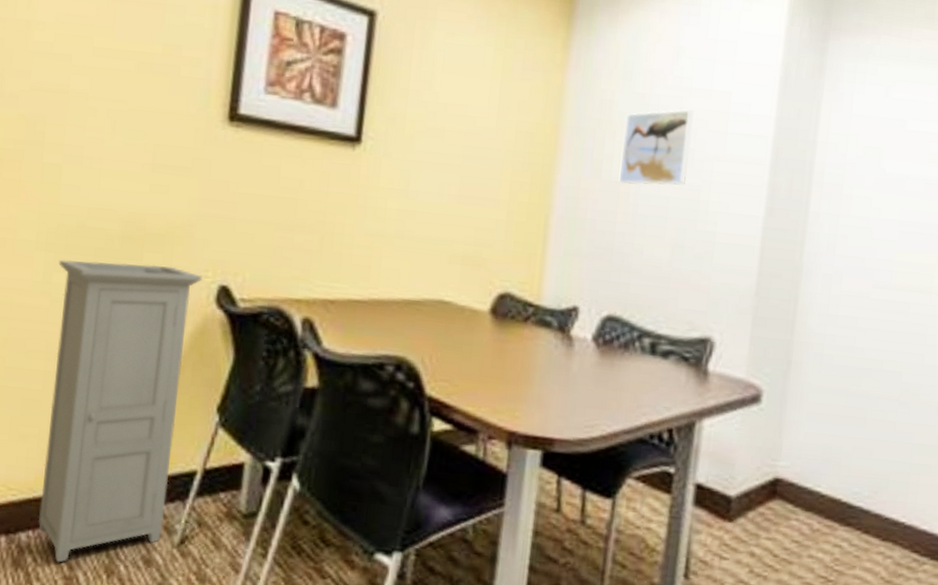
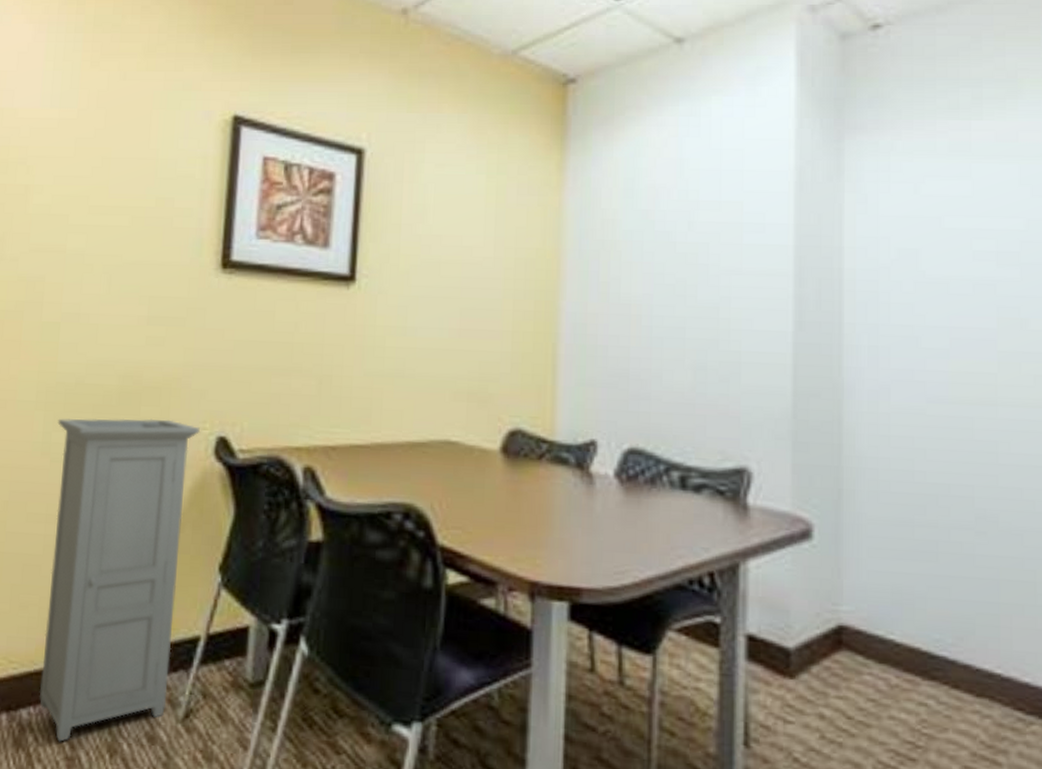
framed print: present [618,109,694,185] -> none [628,224,704,305]

